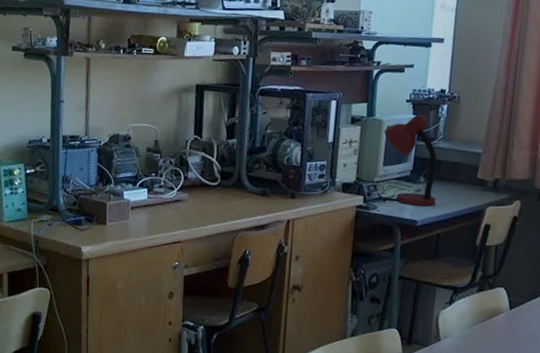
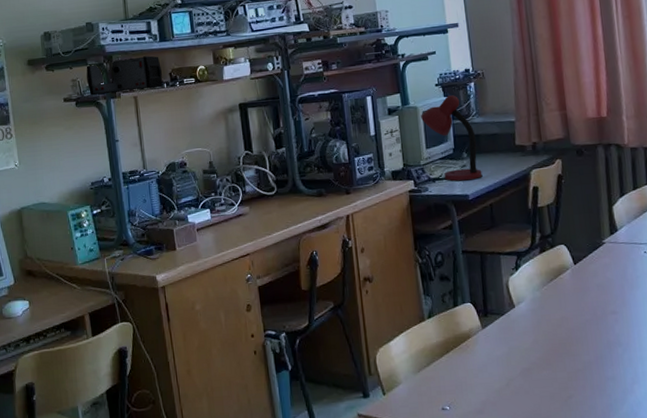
power supply: none [39,14,121,53] -> present [86,55,163,96]

